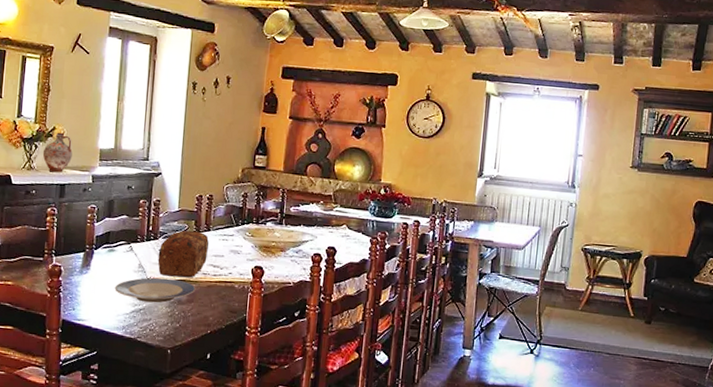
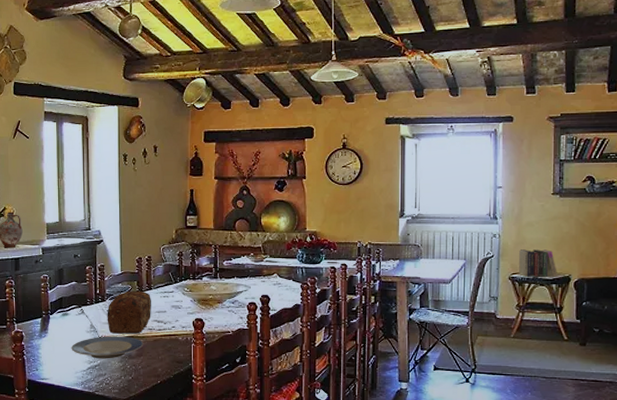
books: none [592,221,629,252] -> present [519,249,557,277]

